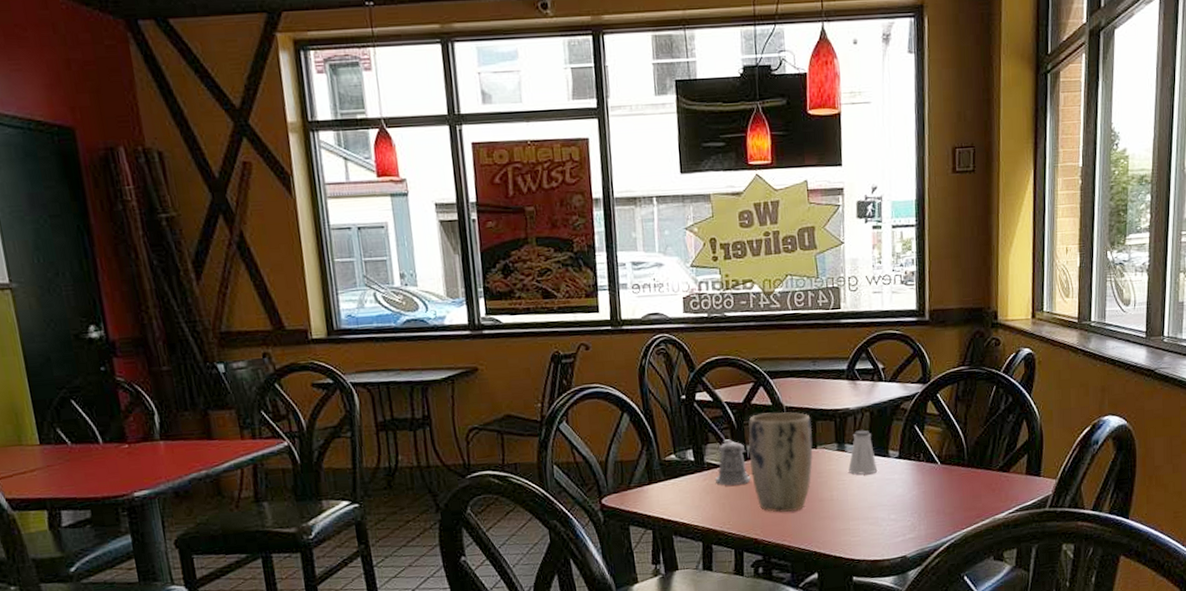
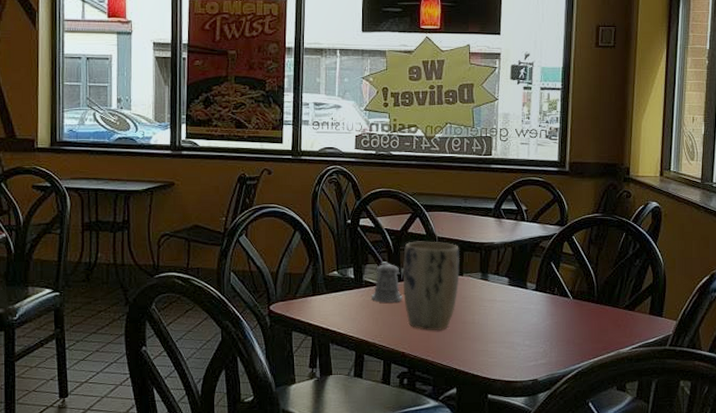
saltshaker: present [848,430,878,475] -> none [490,263,516,302]

